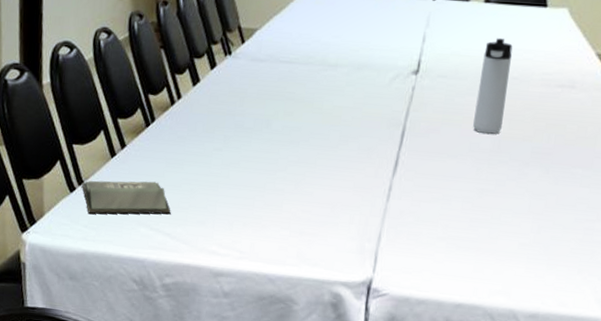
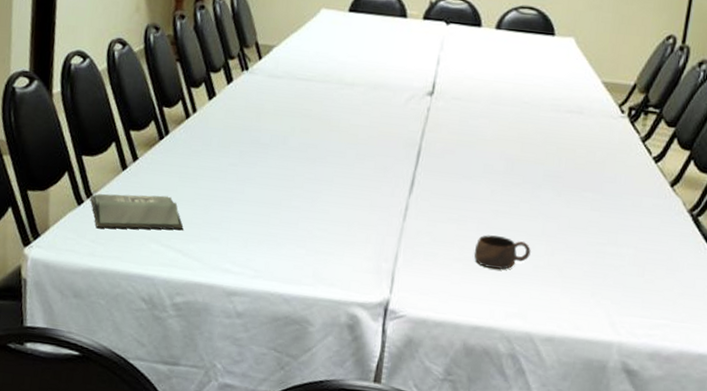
cup: none [457,213,517,248] -> present [473,235,531,270]
thermos bottle: present [473,38,513,135] -> none [487,63,523,157]

